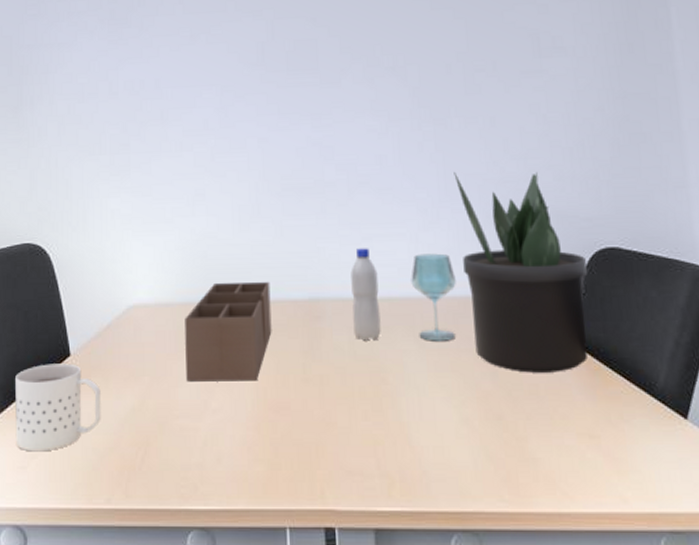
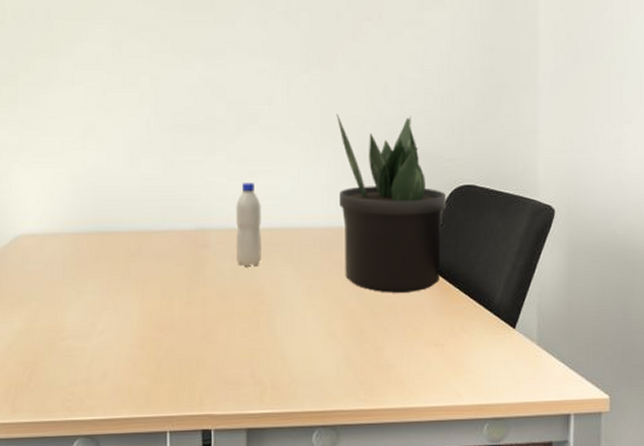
desk organizer: present [185,282,272,382] -> none [73,213,159,306]
wine glass: present [411,253,456,341] -> none [291,188,332,267]

